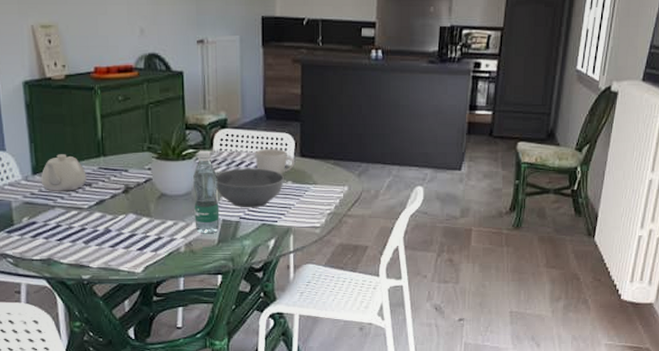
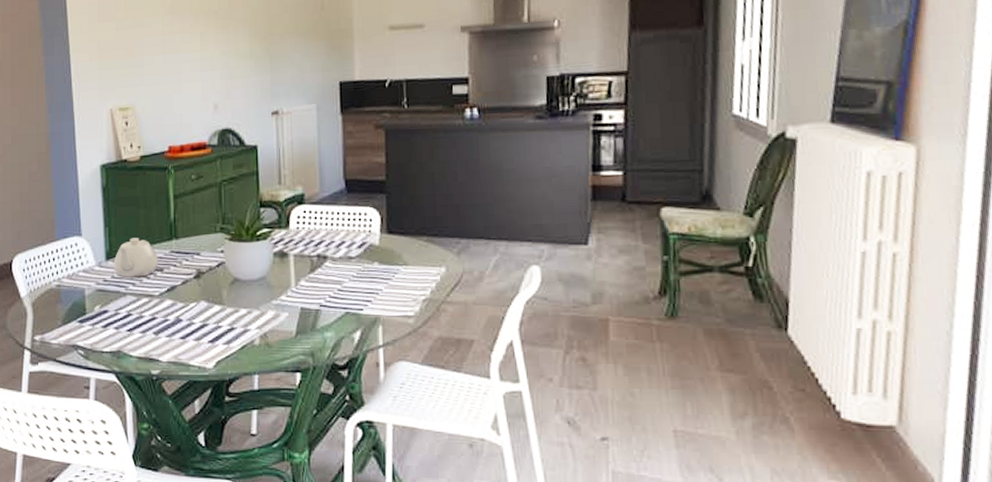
bottle: present [193,150,220,234] -> none [268,229,298,324]
bowl: present [216,168,285,208] -> none [293,248,371,294]
cup: present [255,149,294,175] -> none [335,225,381,255]

